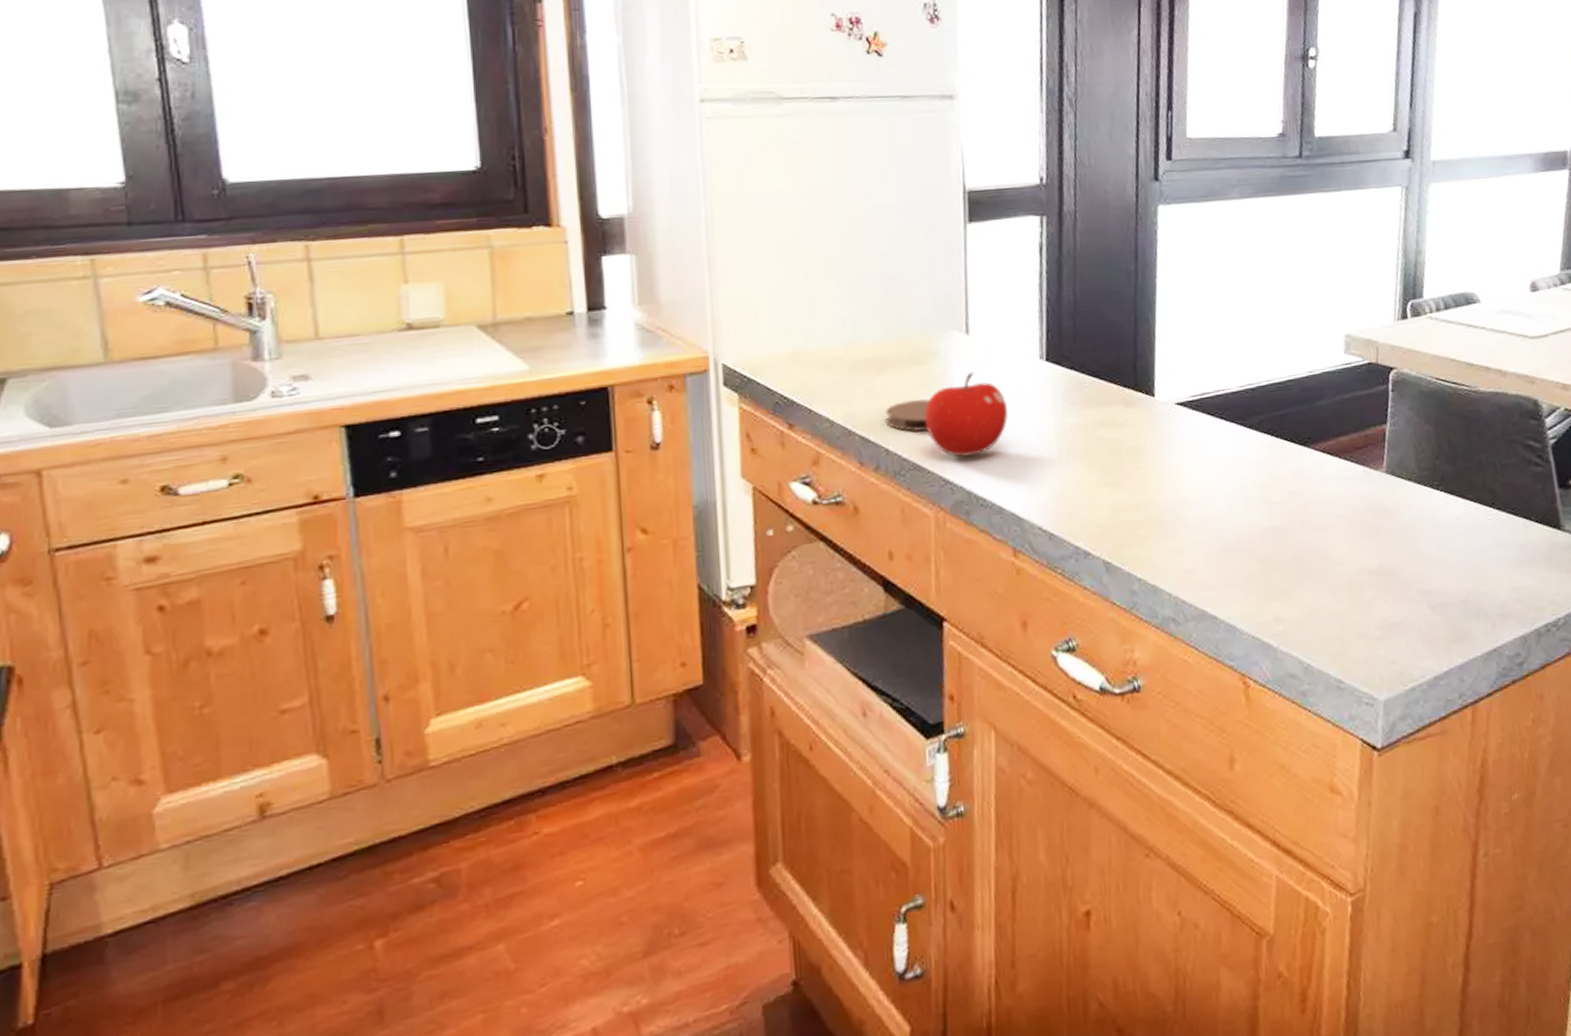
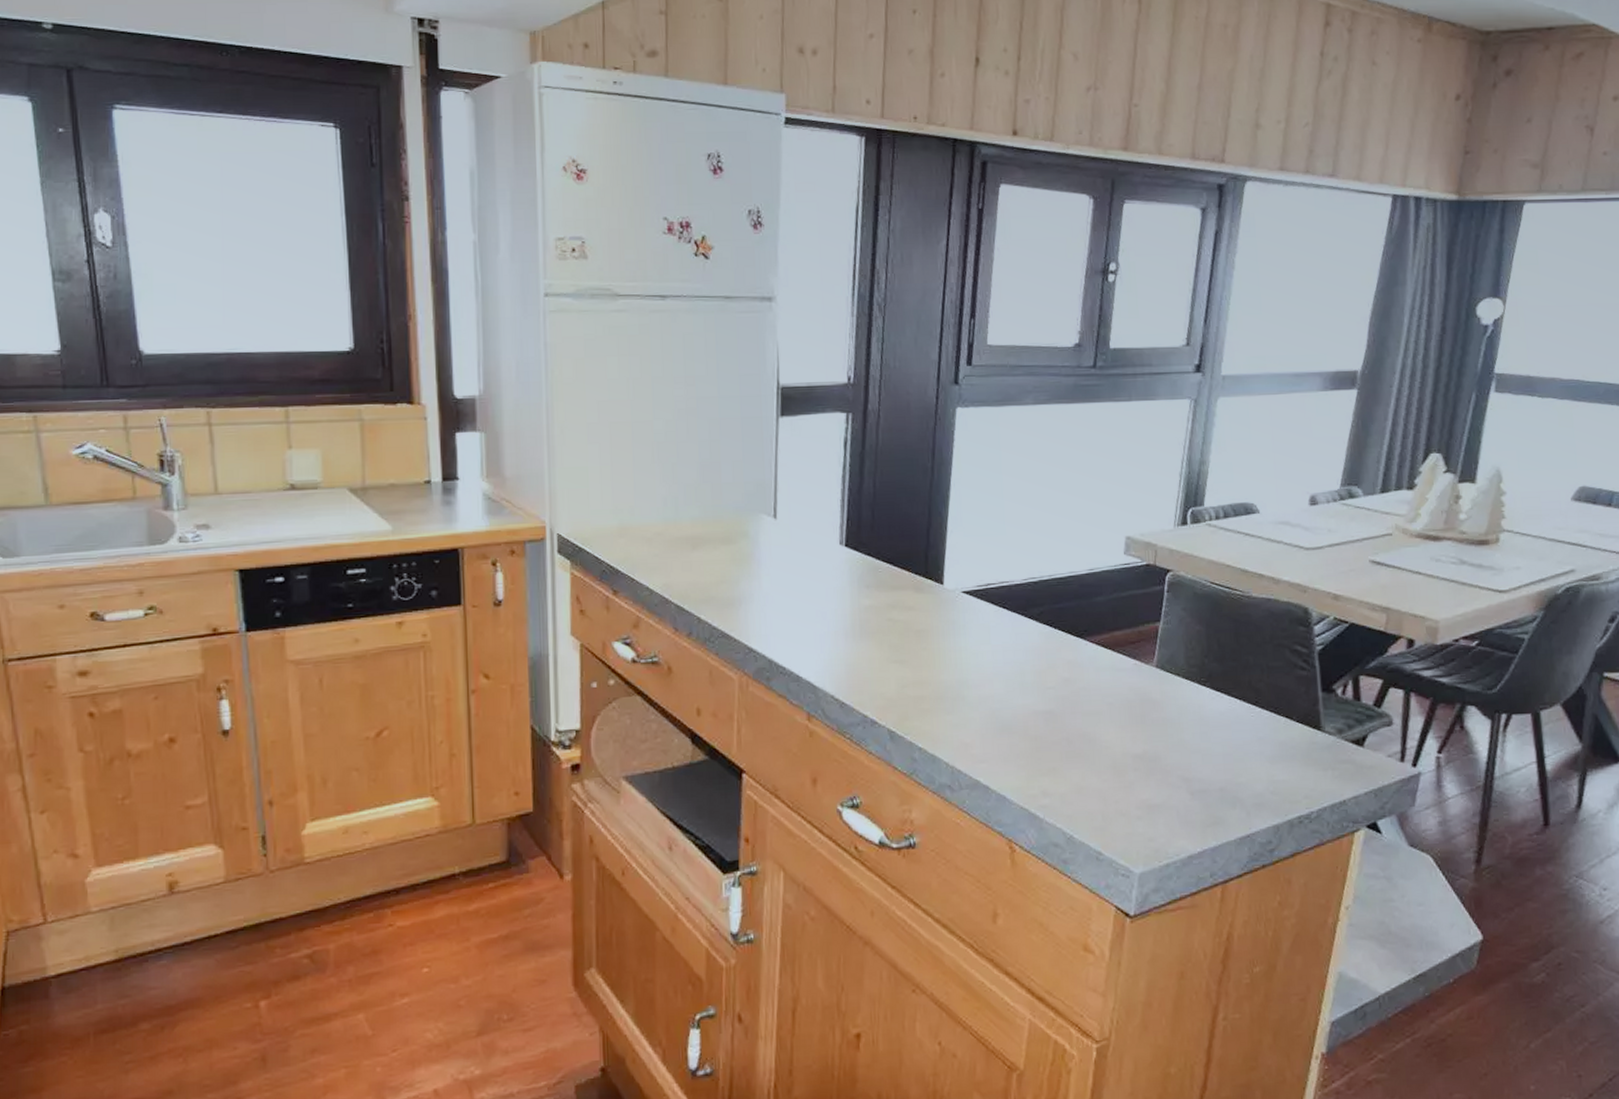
coaster: present [885,399,930,432] -> none [699,574,738,604]
fruit: present [924,372,1009,458] -> none [733,552,809,629]

